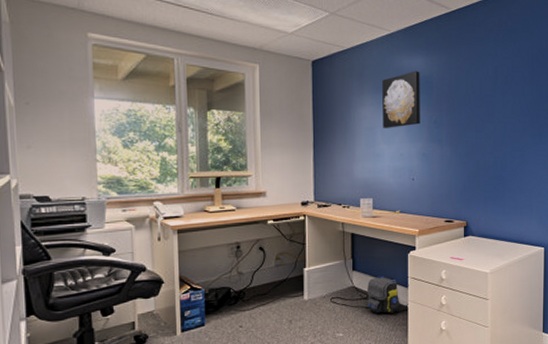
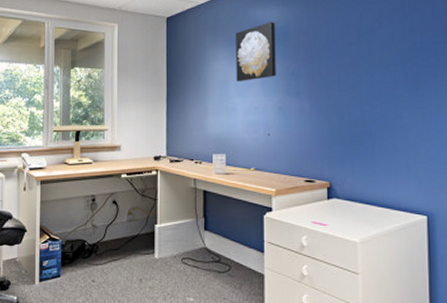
shoulder bag: present [367,275,410,313] -> none [220,238,266,280]

